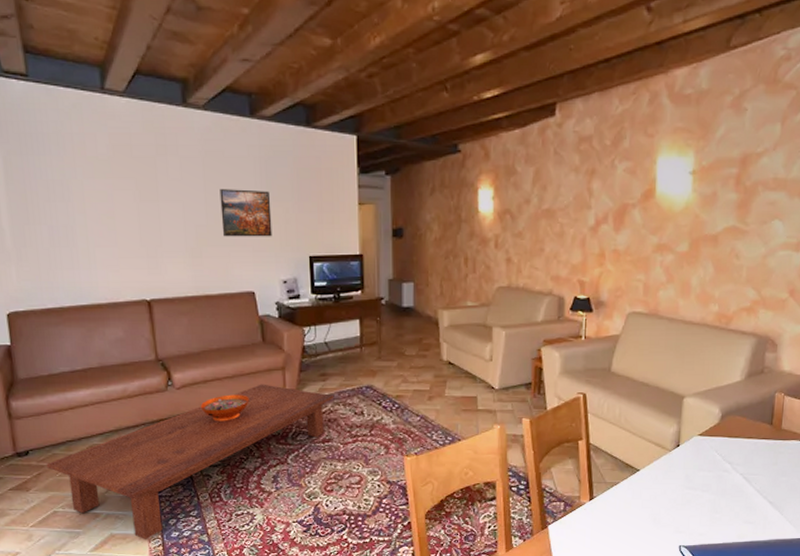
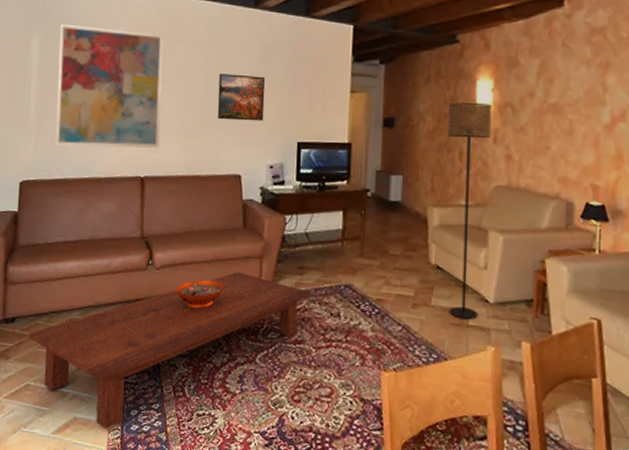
wall art: none [24,137,163,273] -> present [55,24,163,148]
floor lamp: none [453,211,492,405] -> present [448,103,492,320]

